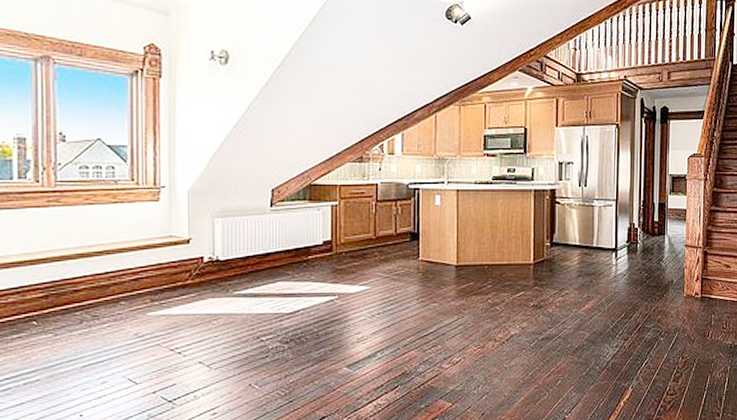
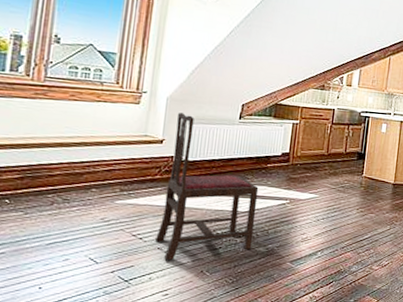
dining chair: none [196,206,302,376] -> present [155,113,259,261]

